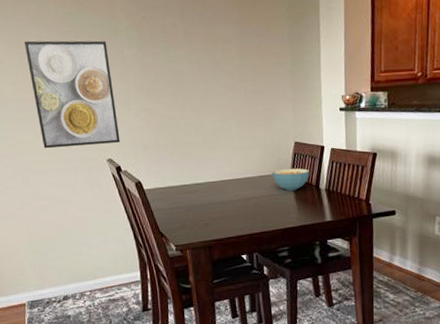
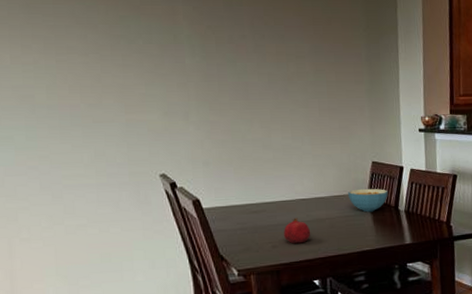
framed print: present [25,40,121,149] -> none [66,42,177,161]
fruit: none [214,197,239,222] -> present [284,218,311,244]

